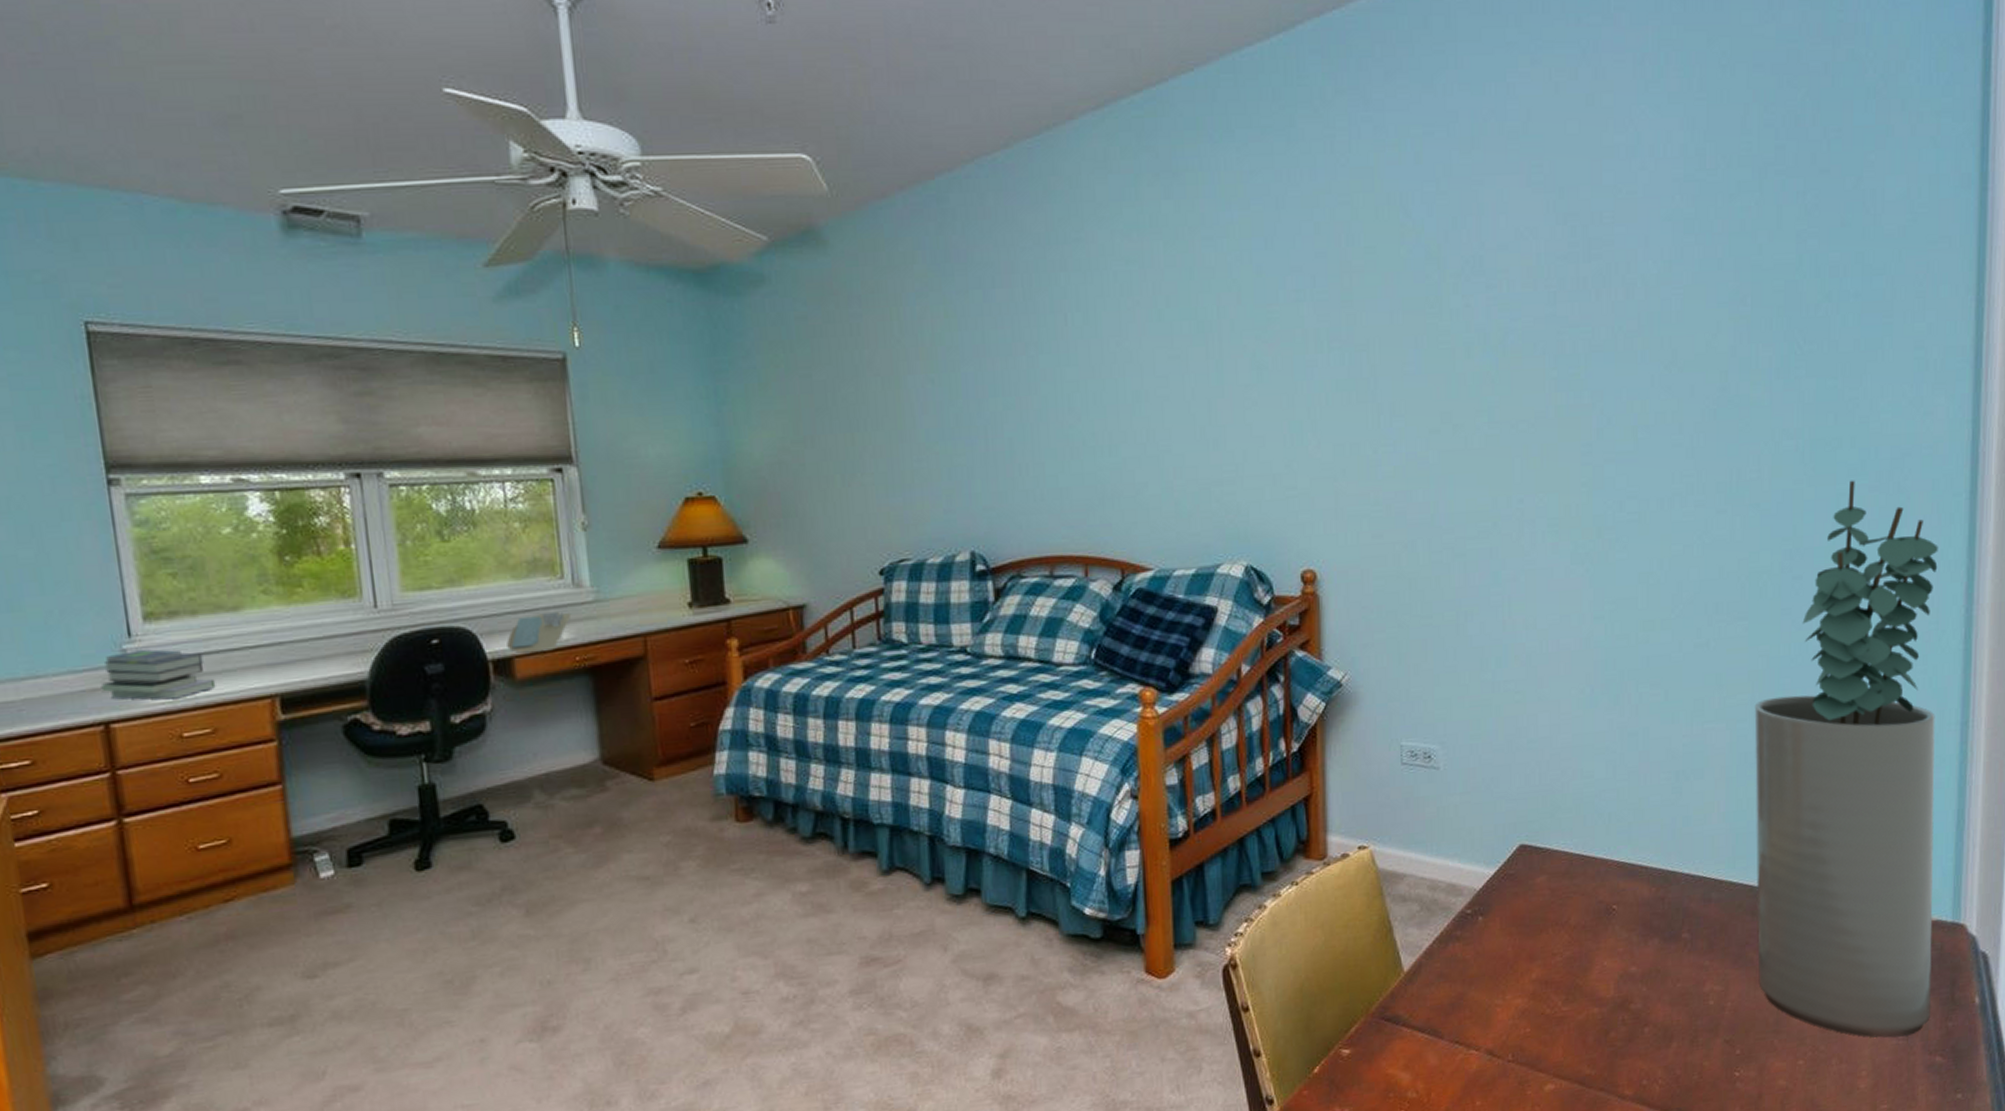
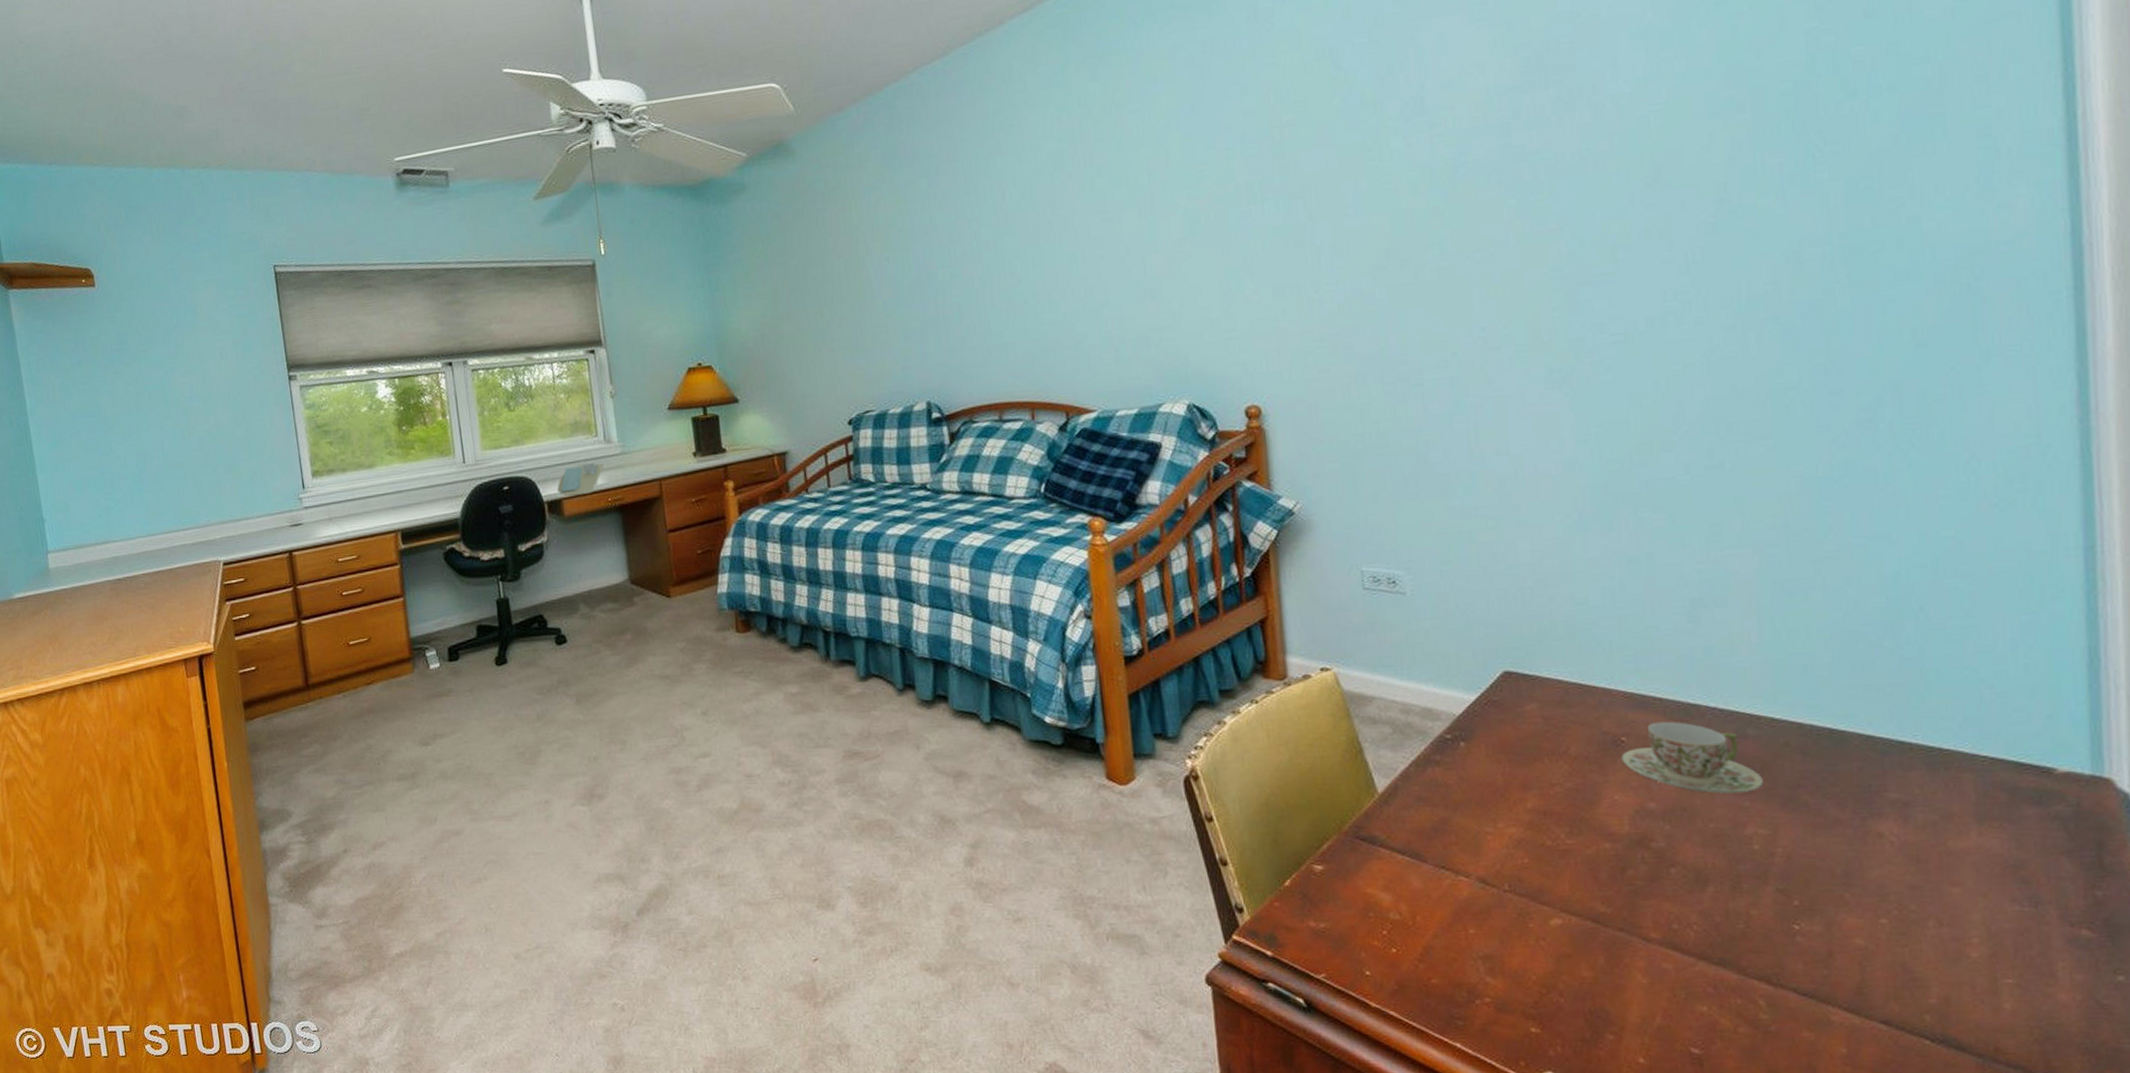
books: present [100,649,216,700] -> none [286,497,359,535]
teacup: none [1612,888,1721,955] -> present [1621,721,1763,794]
vase: present [1754,480,1938,1038] -> none [1788,284,2068,903]

